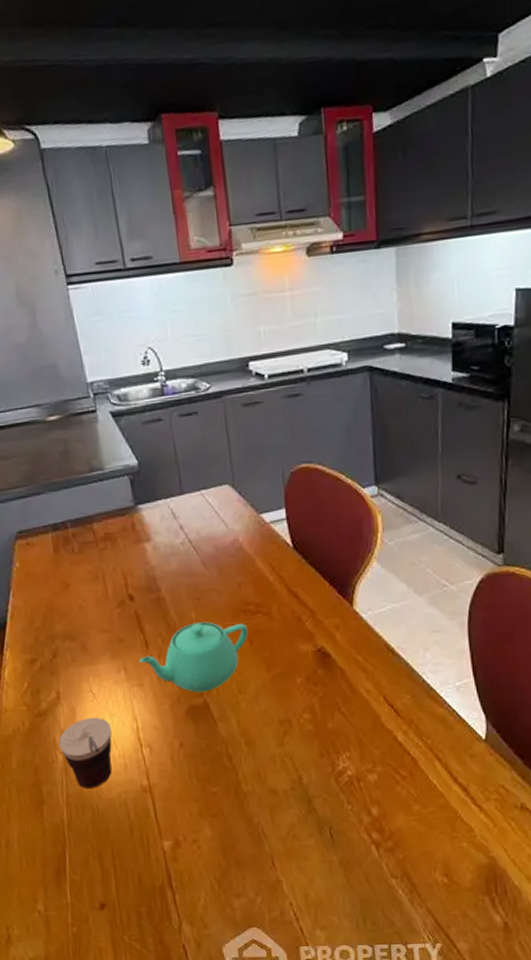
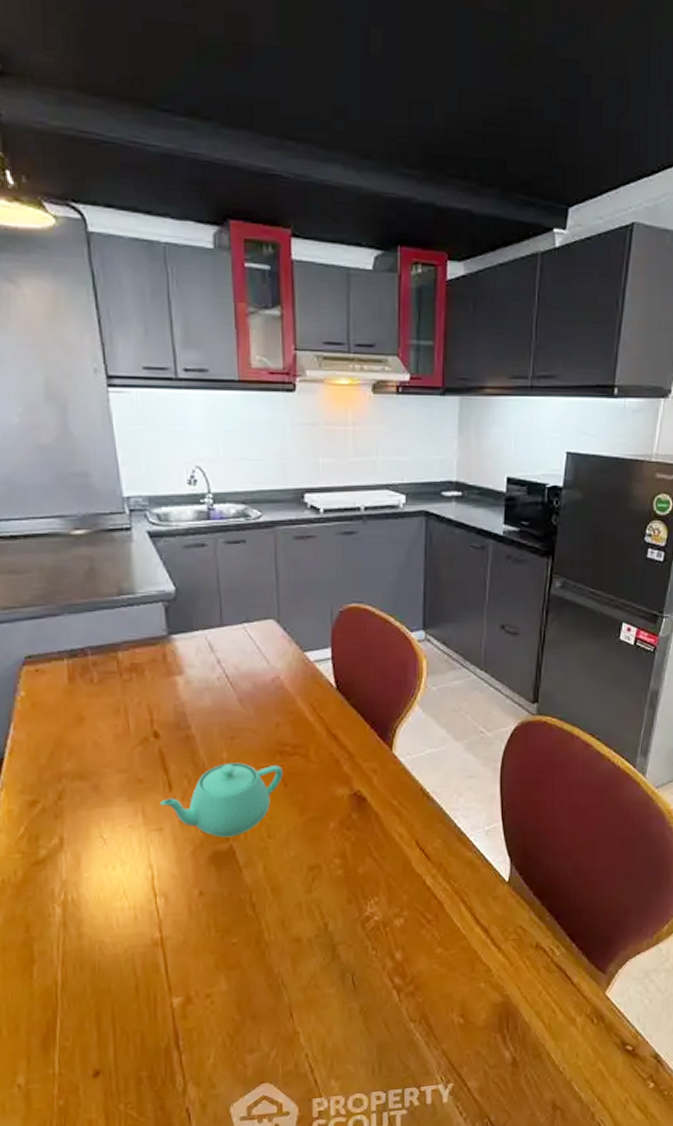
cup: present [58,717,112,789] -> none [57,865,123,945]

